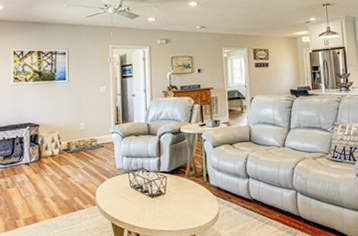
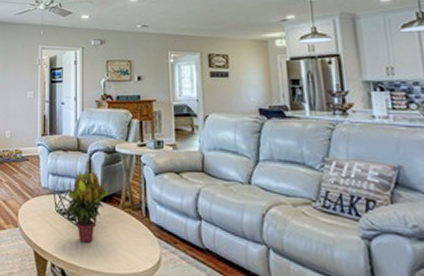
potted plant: none [139,150,176,209] -> present [66,170,109,243]

